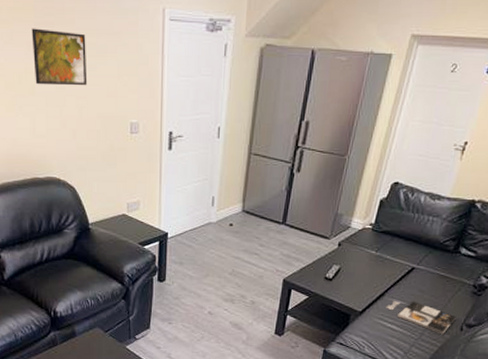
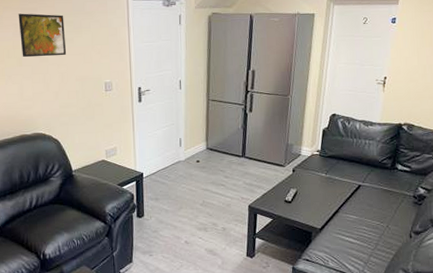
magazine: present [386,301,456,335] -> none [342,214,404,243]

